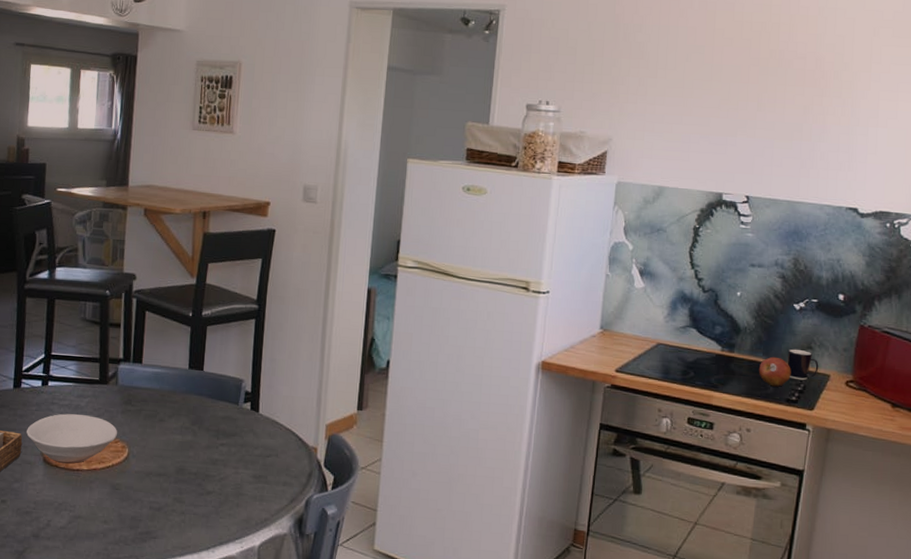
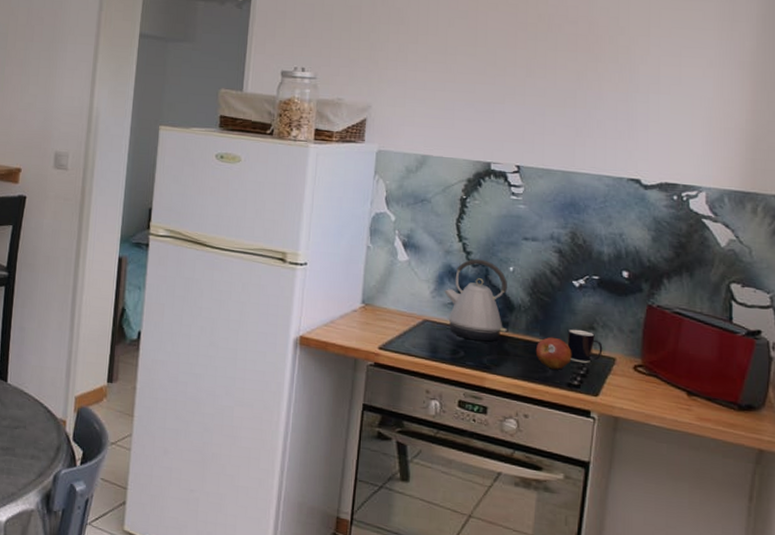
kettle: none [677,285,736,363] -> present [444,258,508,342]

